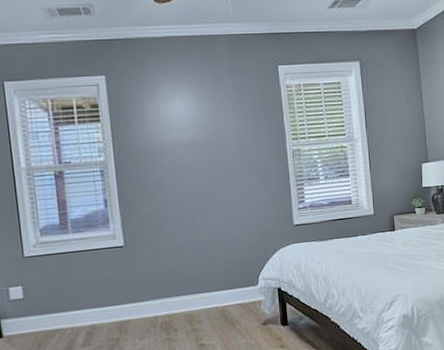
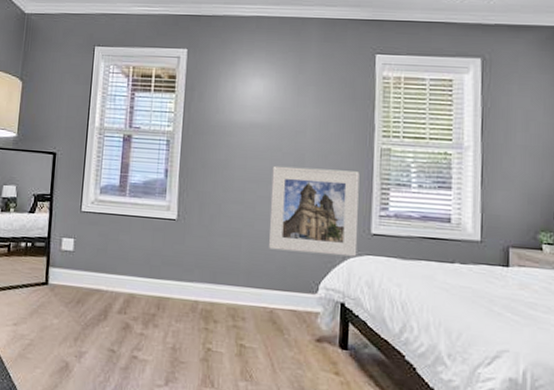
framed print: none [205,173,285,256] -> present [269,165,360,257]

